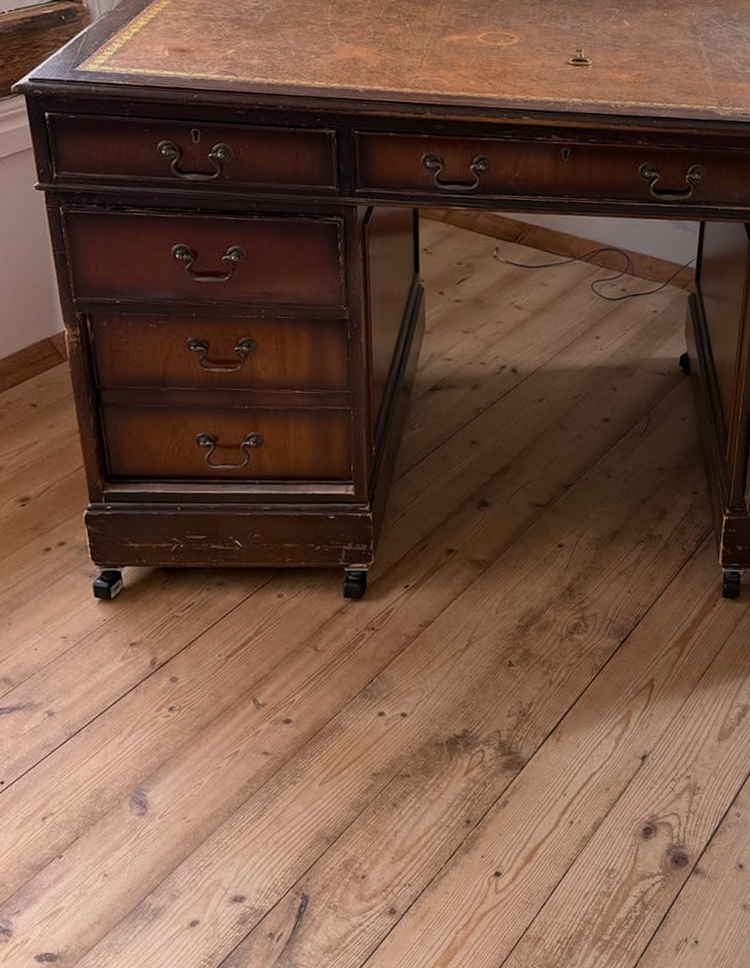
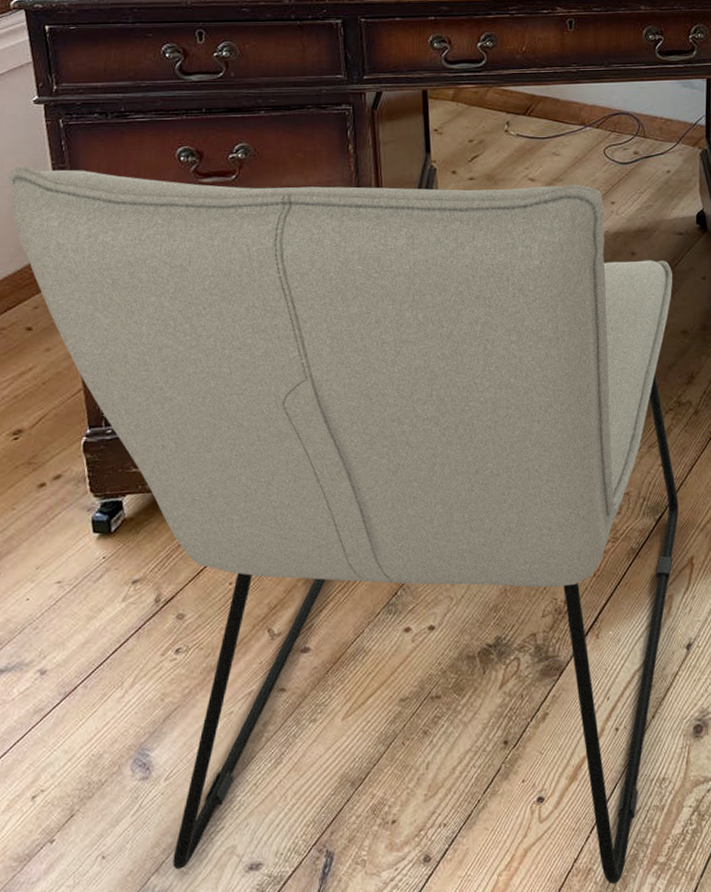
chair: none [11,249,652,953] -> present [8,165,679,885]

